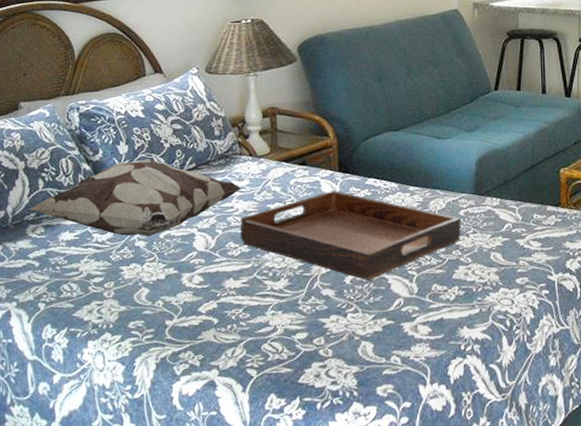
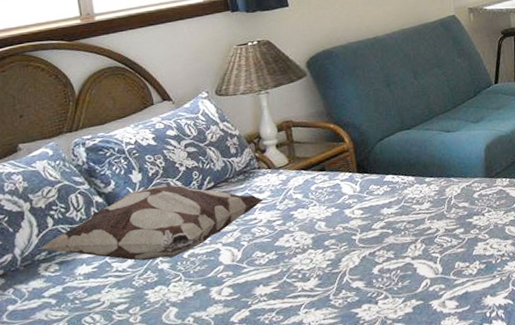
serving tray: present [241,191,461,280] -> none [265,190,477,268]

